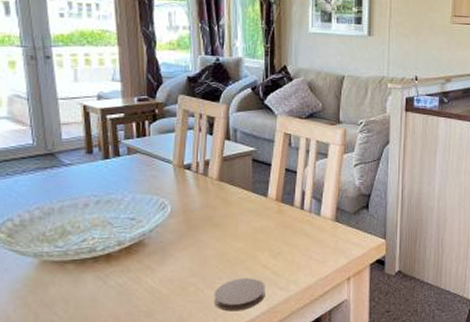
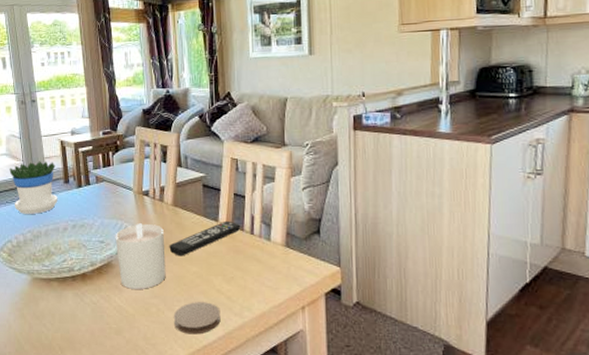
flowerpot: none [11,127,78,188] -> present [9,161,58,214]
candle: none [149,197,208,268] -> present [115,222,166,289]
remote control: none [212,196,291,233] -> present [169,220,241,256]

